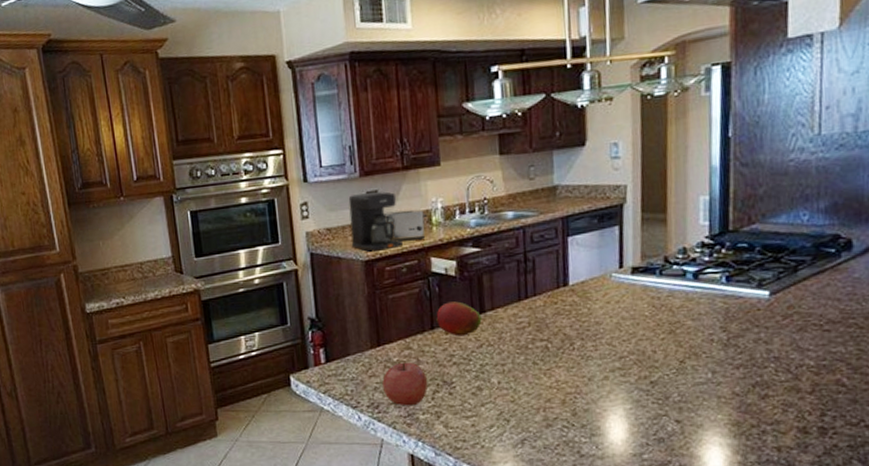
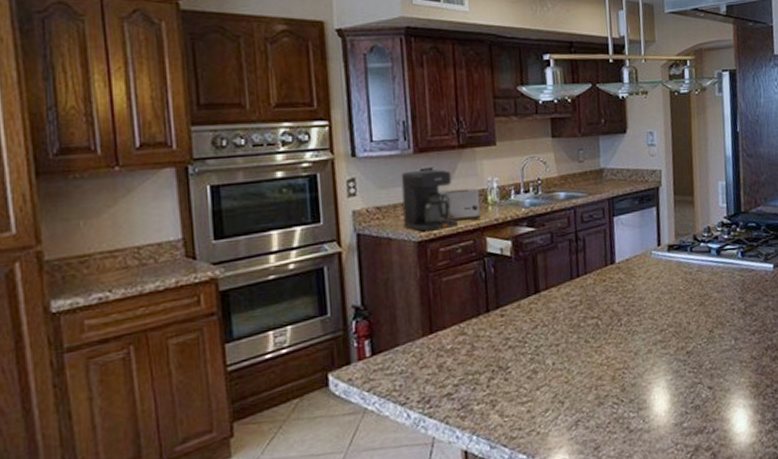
fruit: present [382,360,429,406] -> none [435,347,484,398]
fruit: present [436,301,482,337] -> none [491,282,537,319]

